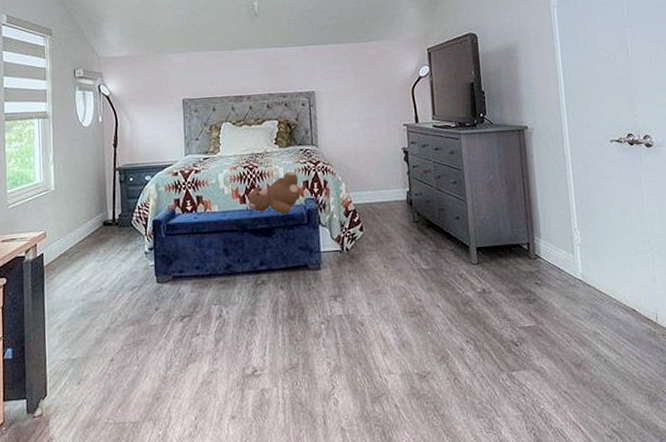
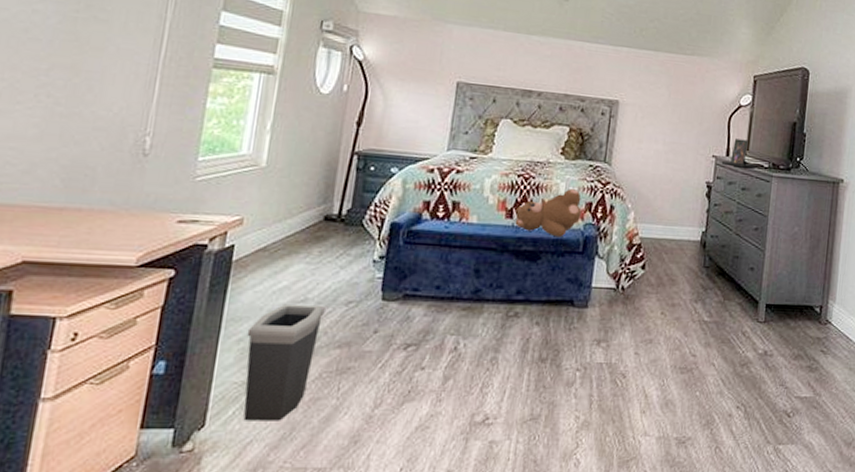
trash bin: none [64,293,117,389] -> present [243,305,325,421]
photo frame: none [412,105,446,131] -> present [721,139,758,169]

